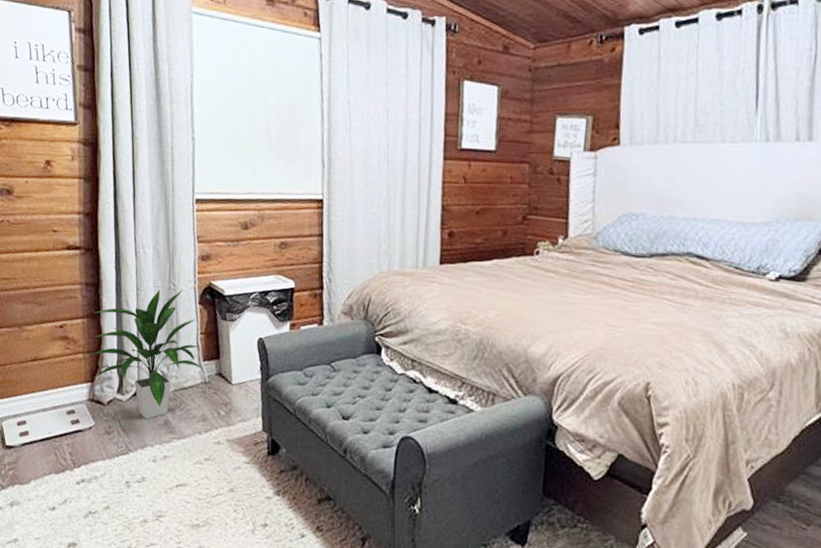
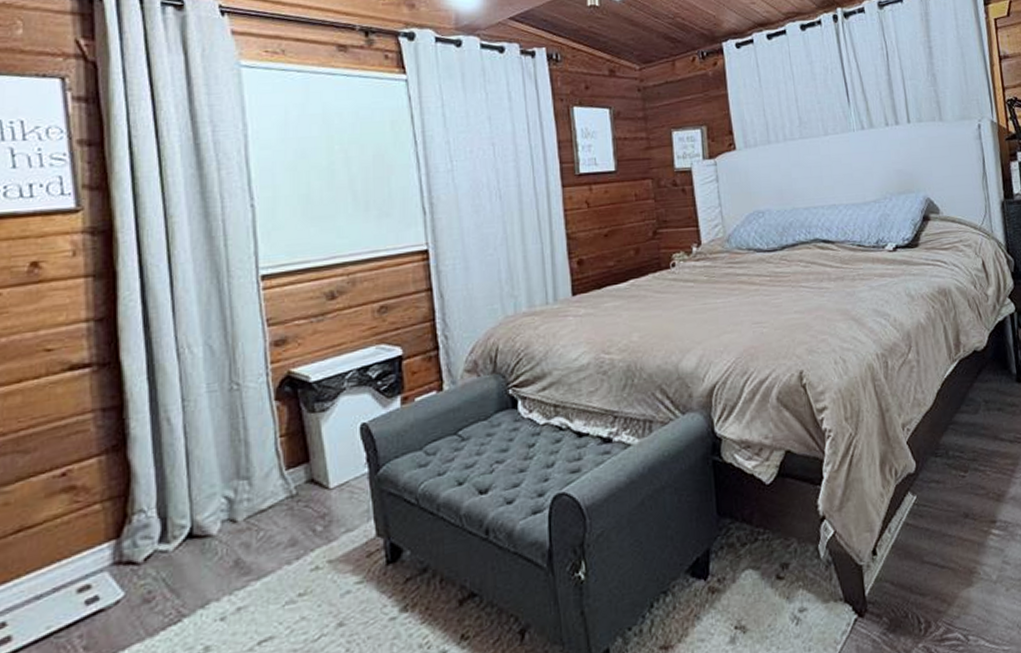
indoor plant: present [88,289,203,419] -> none [110,386,287,567]

